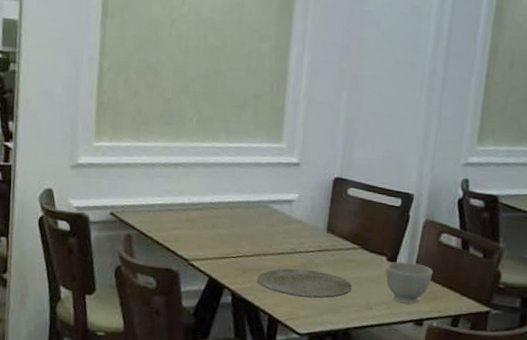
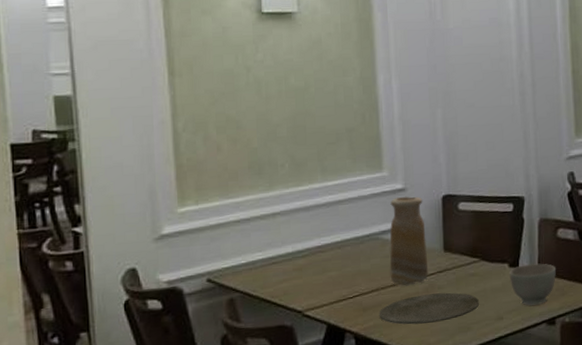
vase: none [272,171,315,258] -> present [389,196,429,286]

